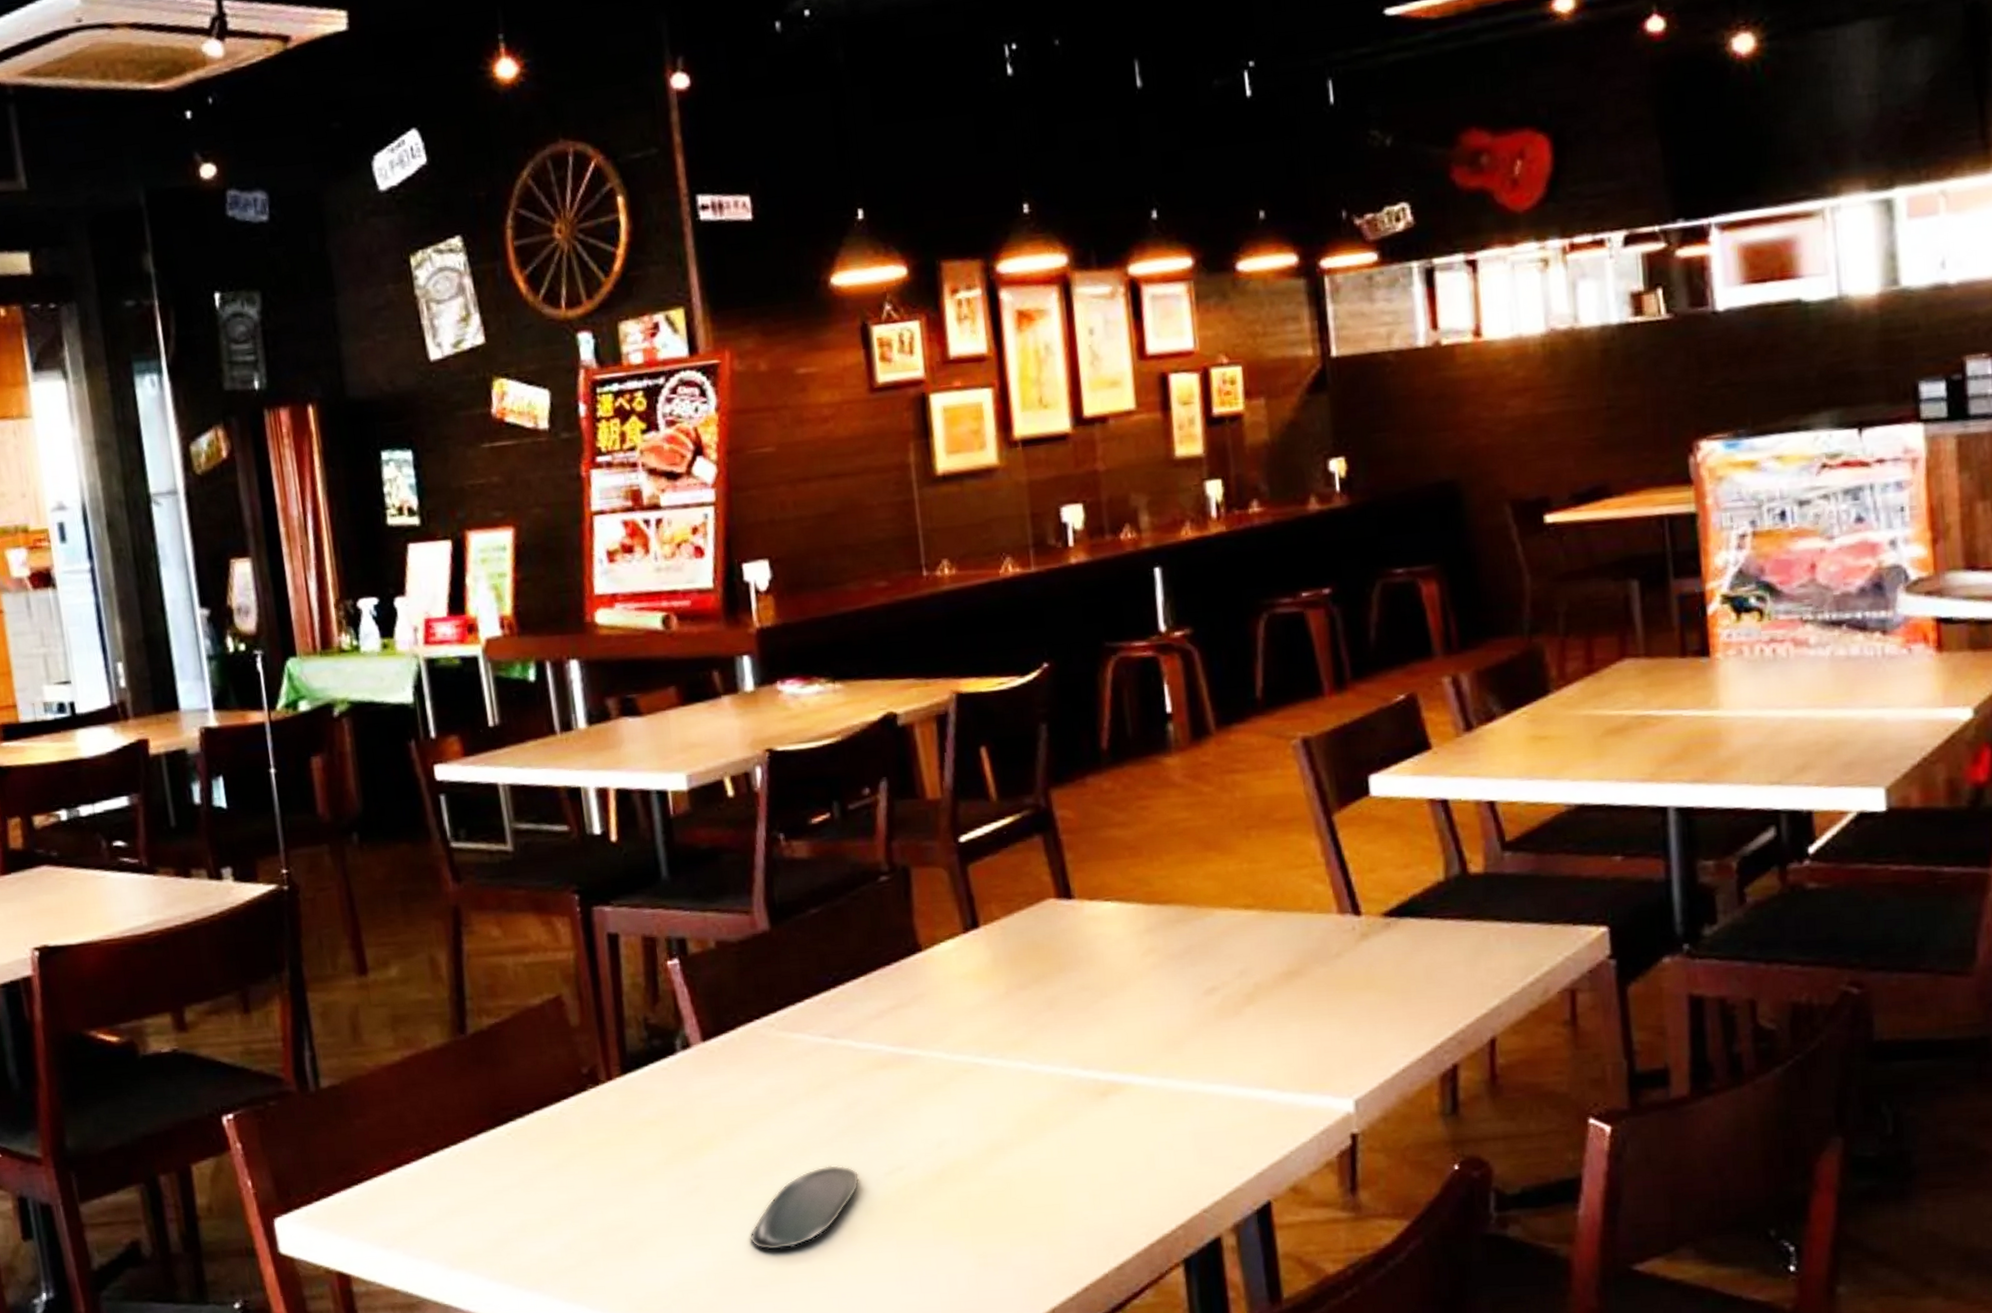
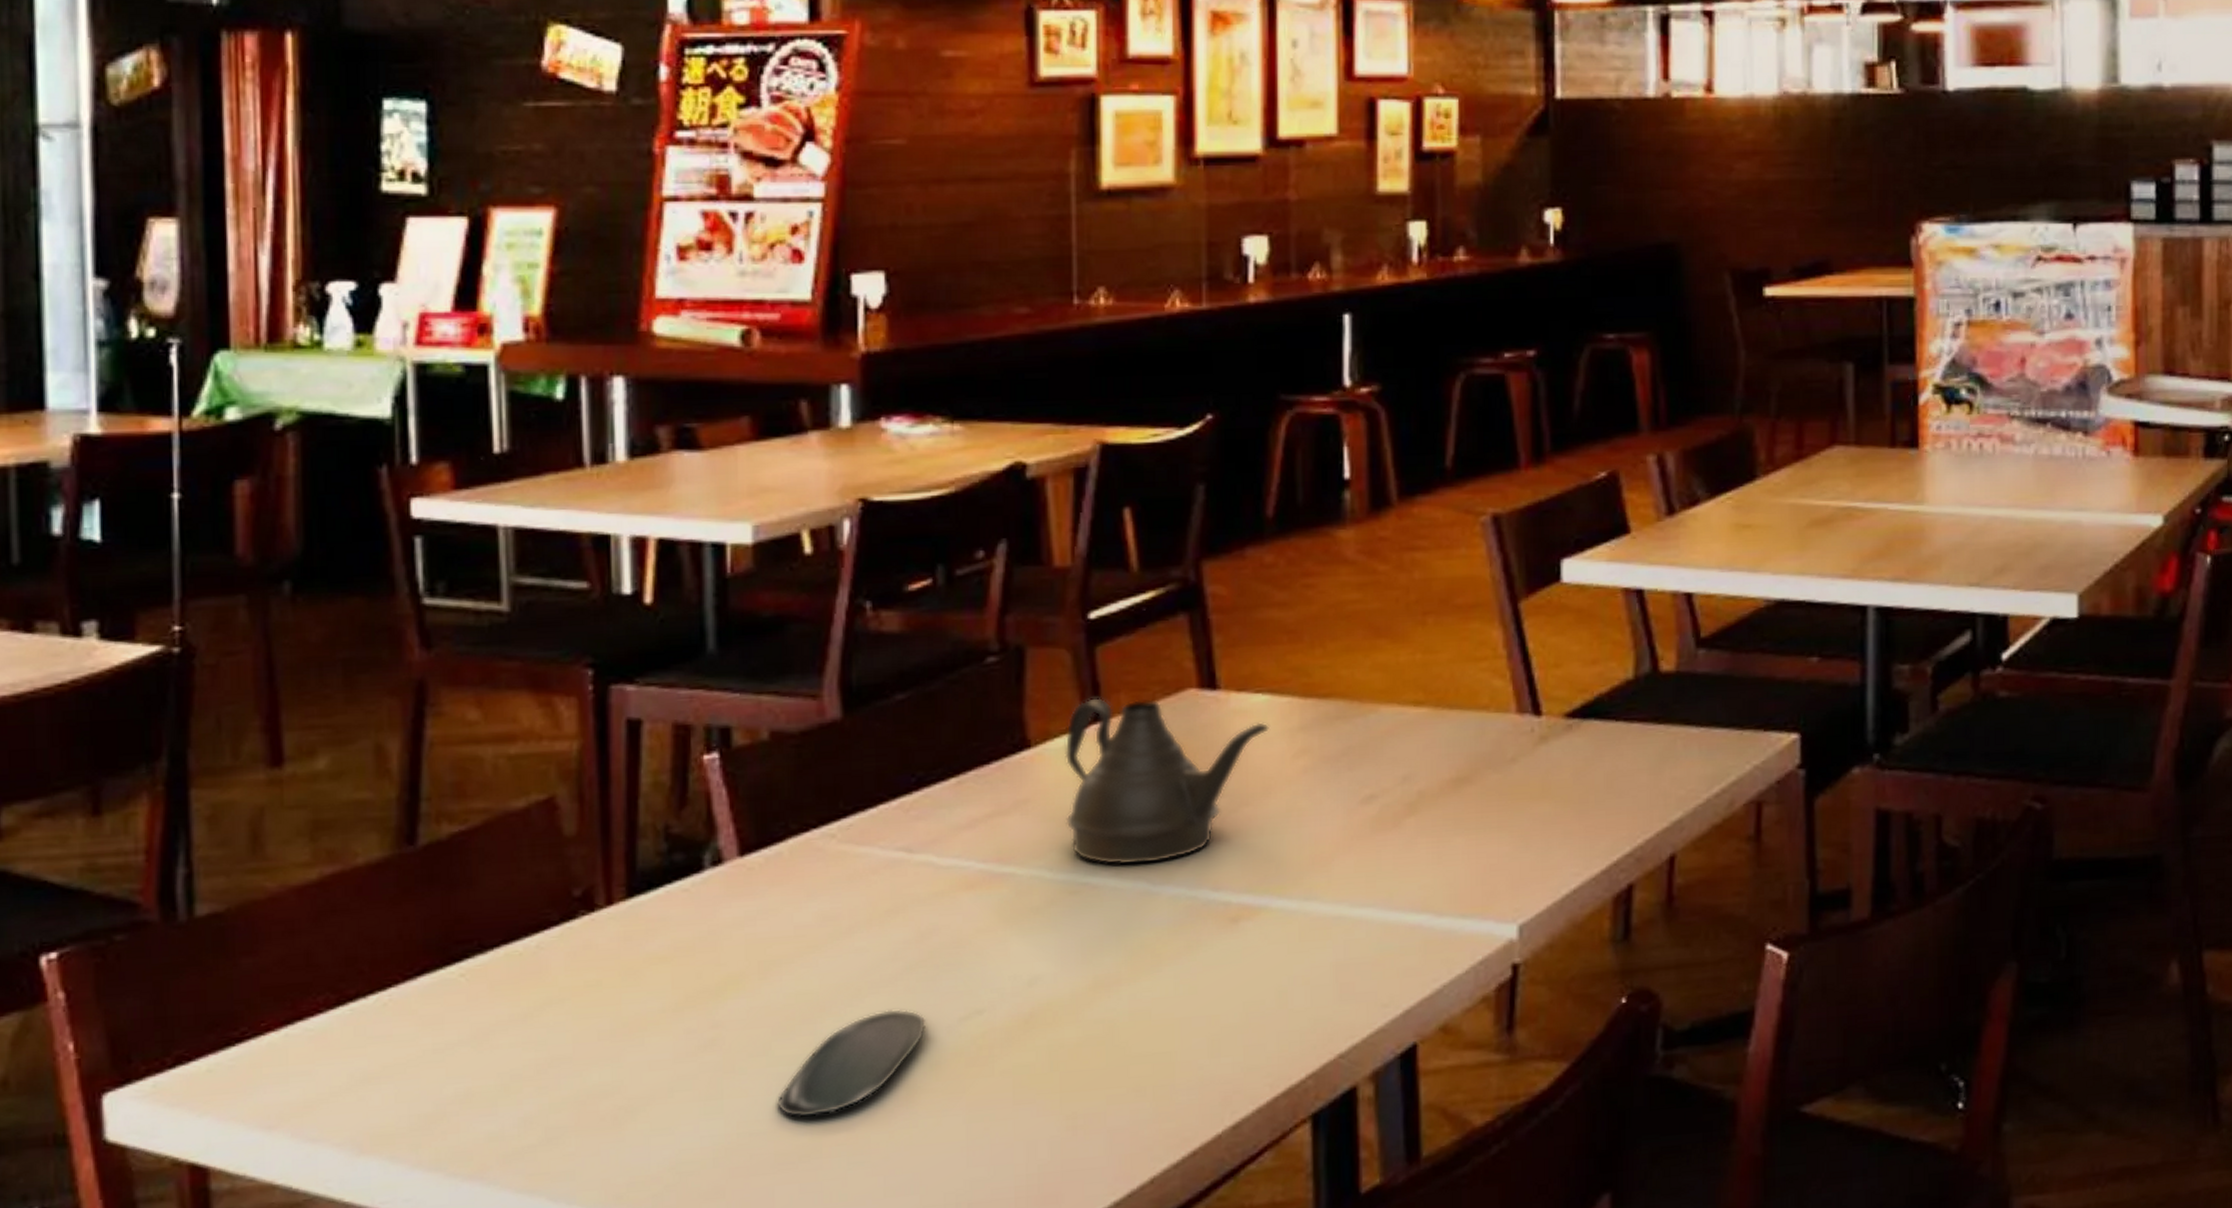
teapot: none [949,907,1120,1048] -> present [1064,697,1269,865]

